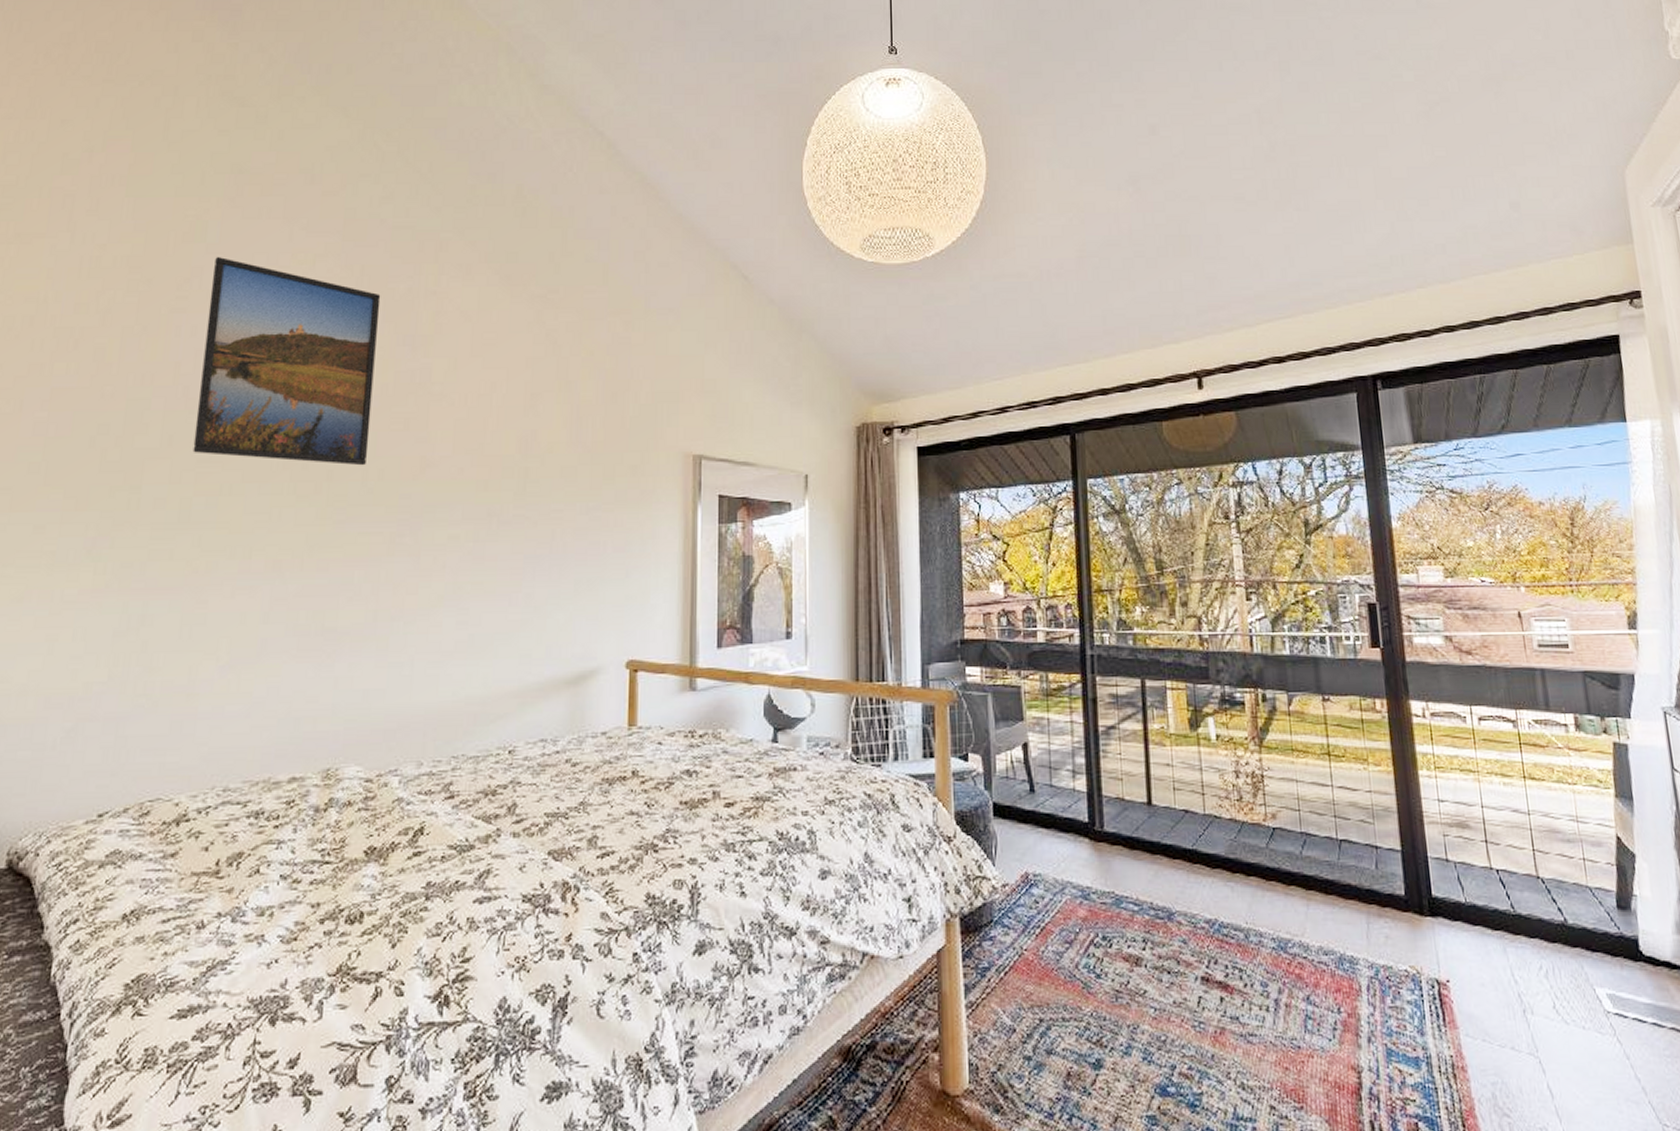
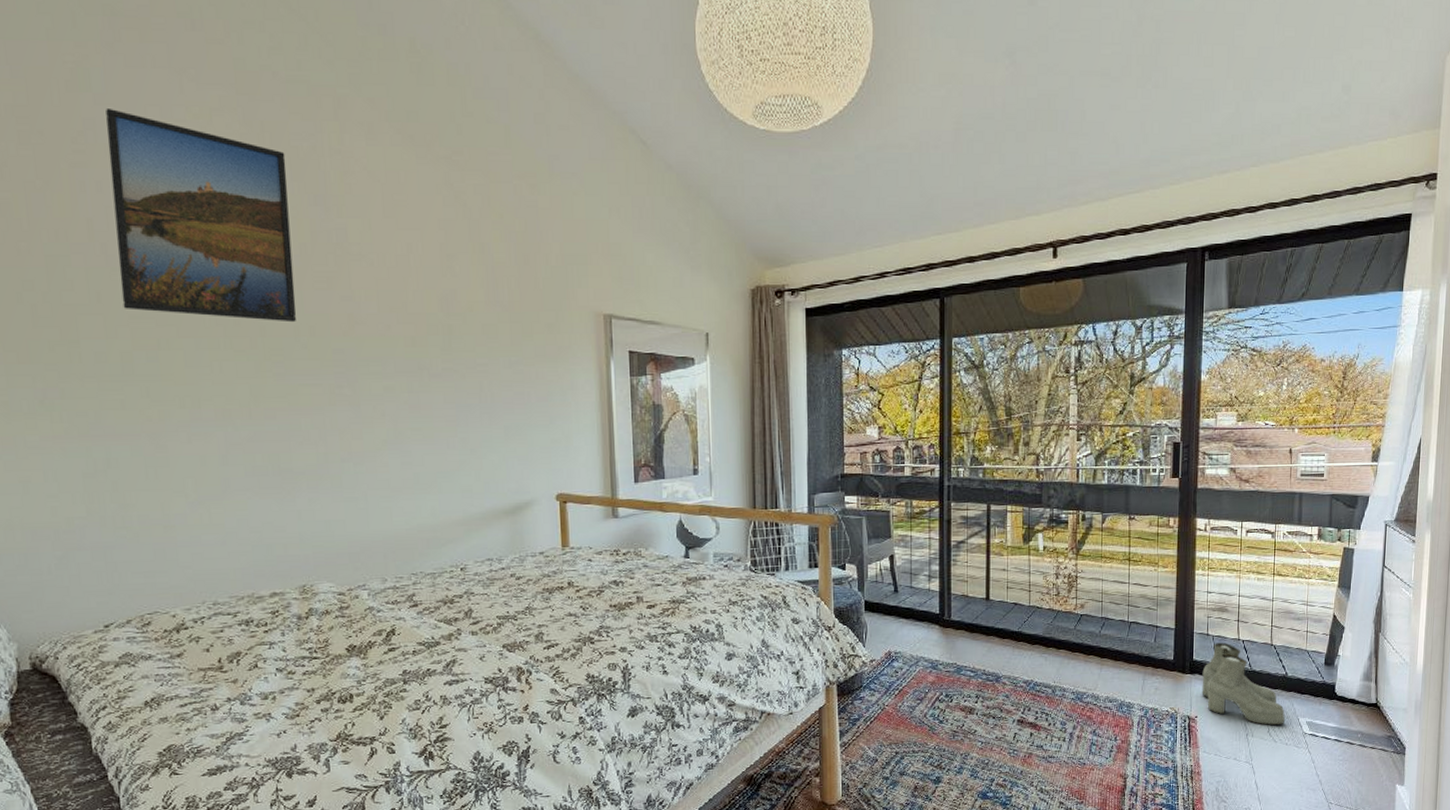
boots: none [1447,872,1575,998] -> present [1202,642,1285,726]

